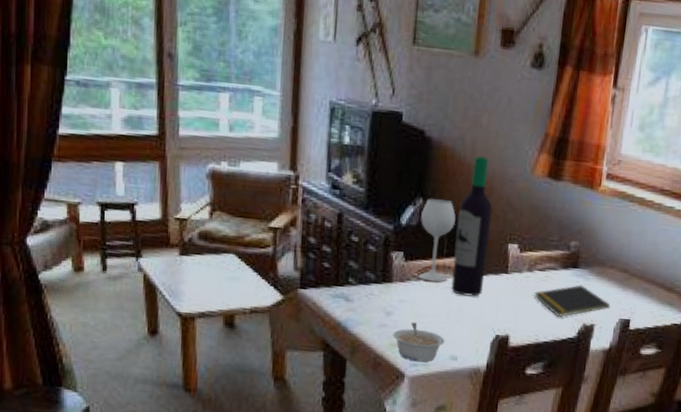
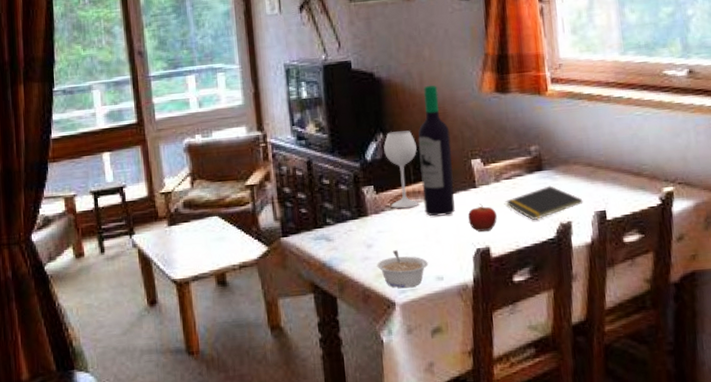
fruit: none [493,290,523,320] -> present [467,203,497,232]

